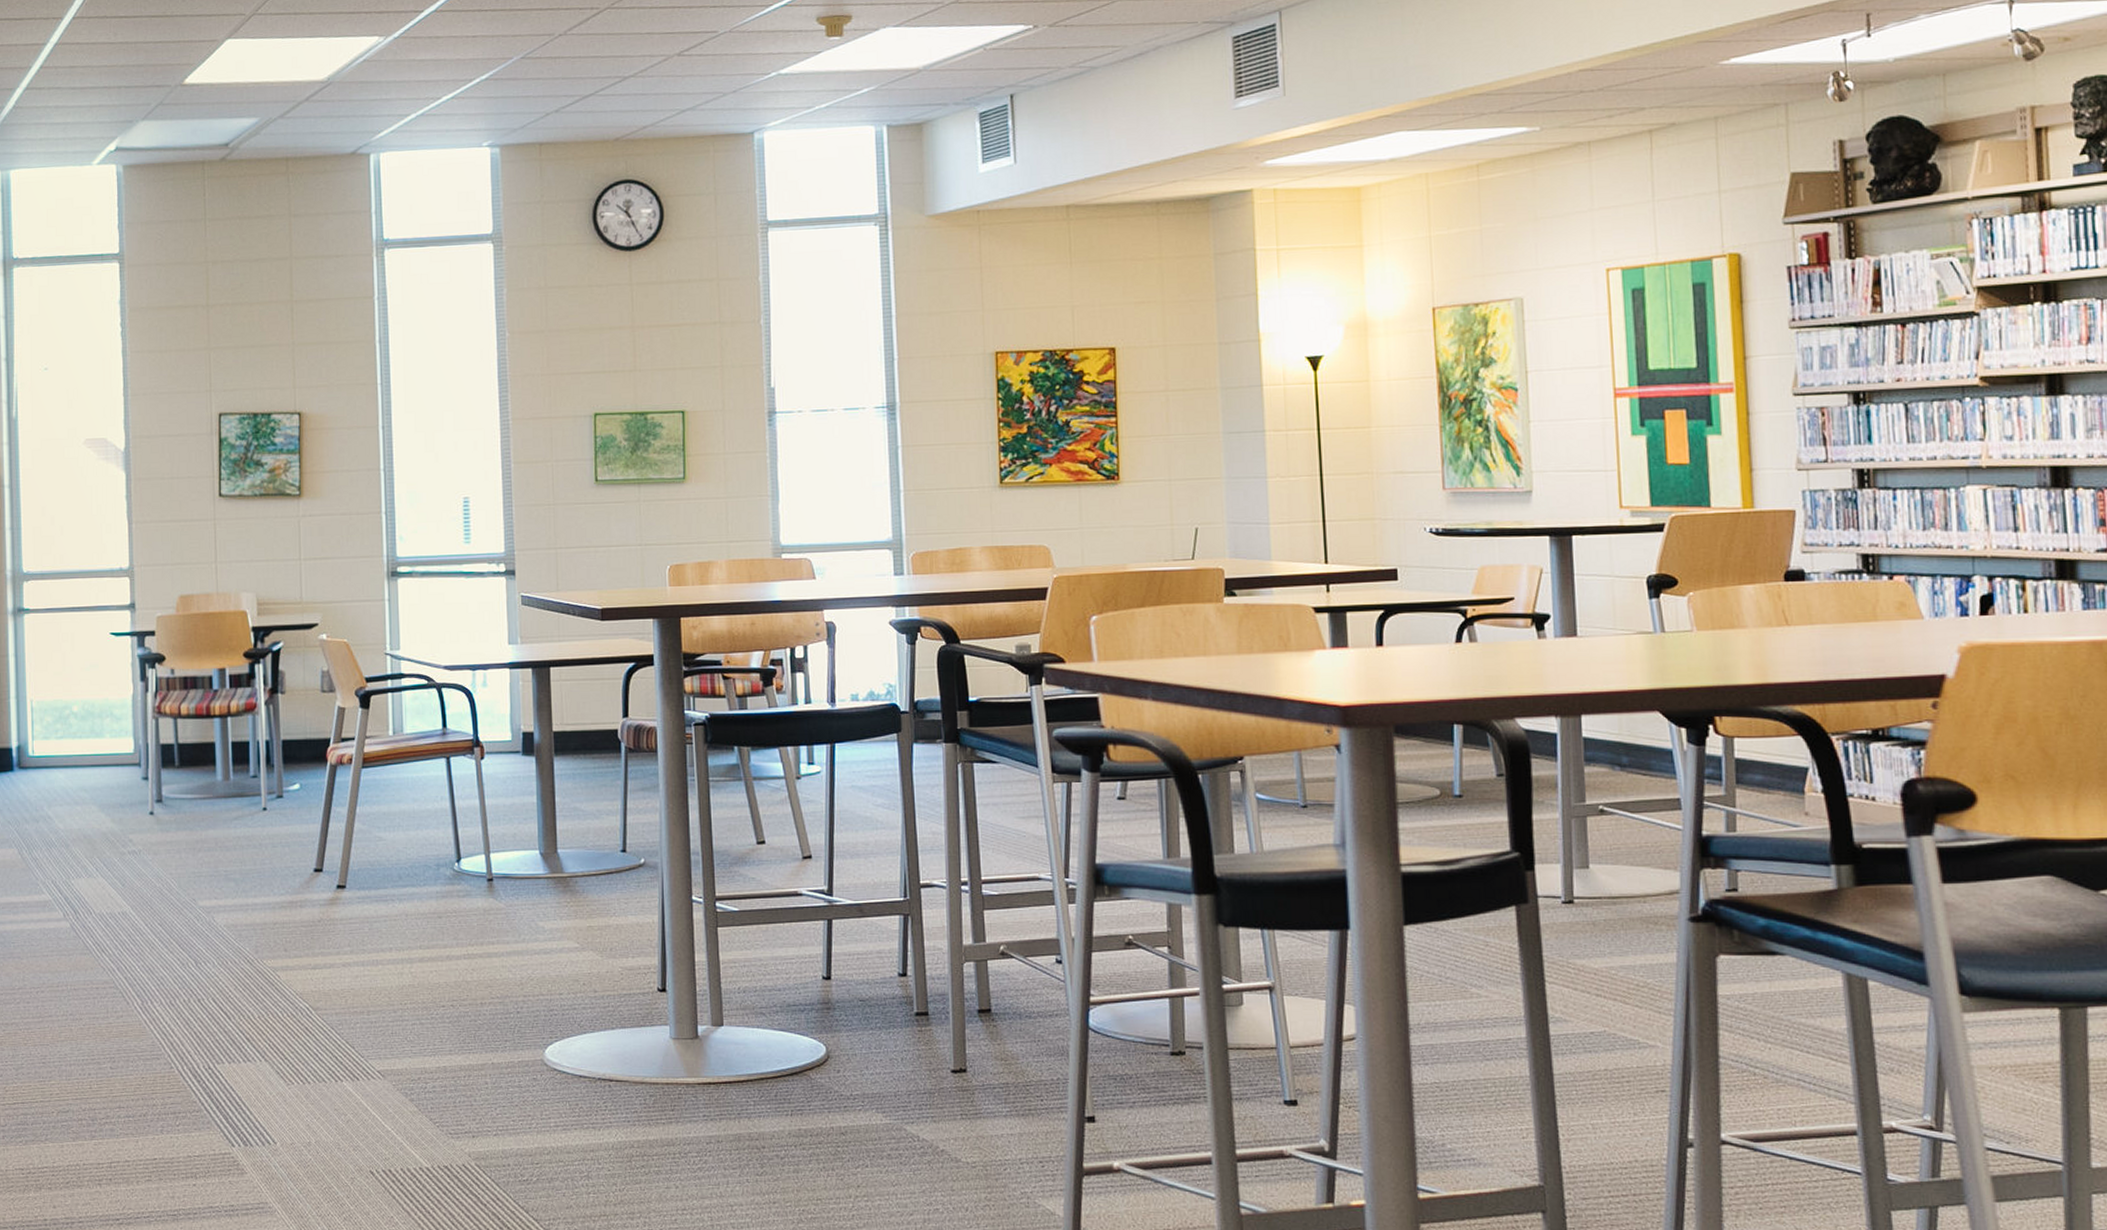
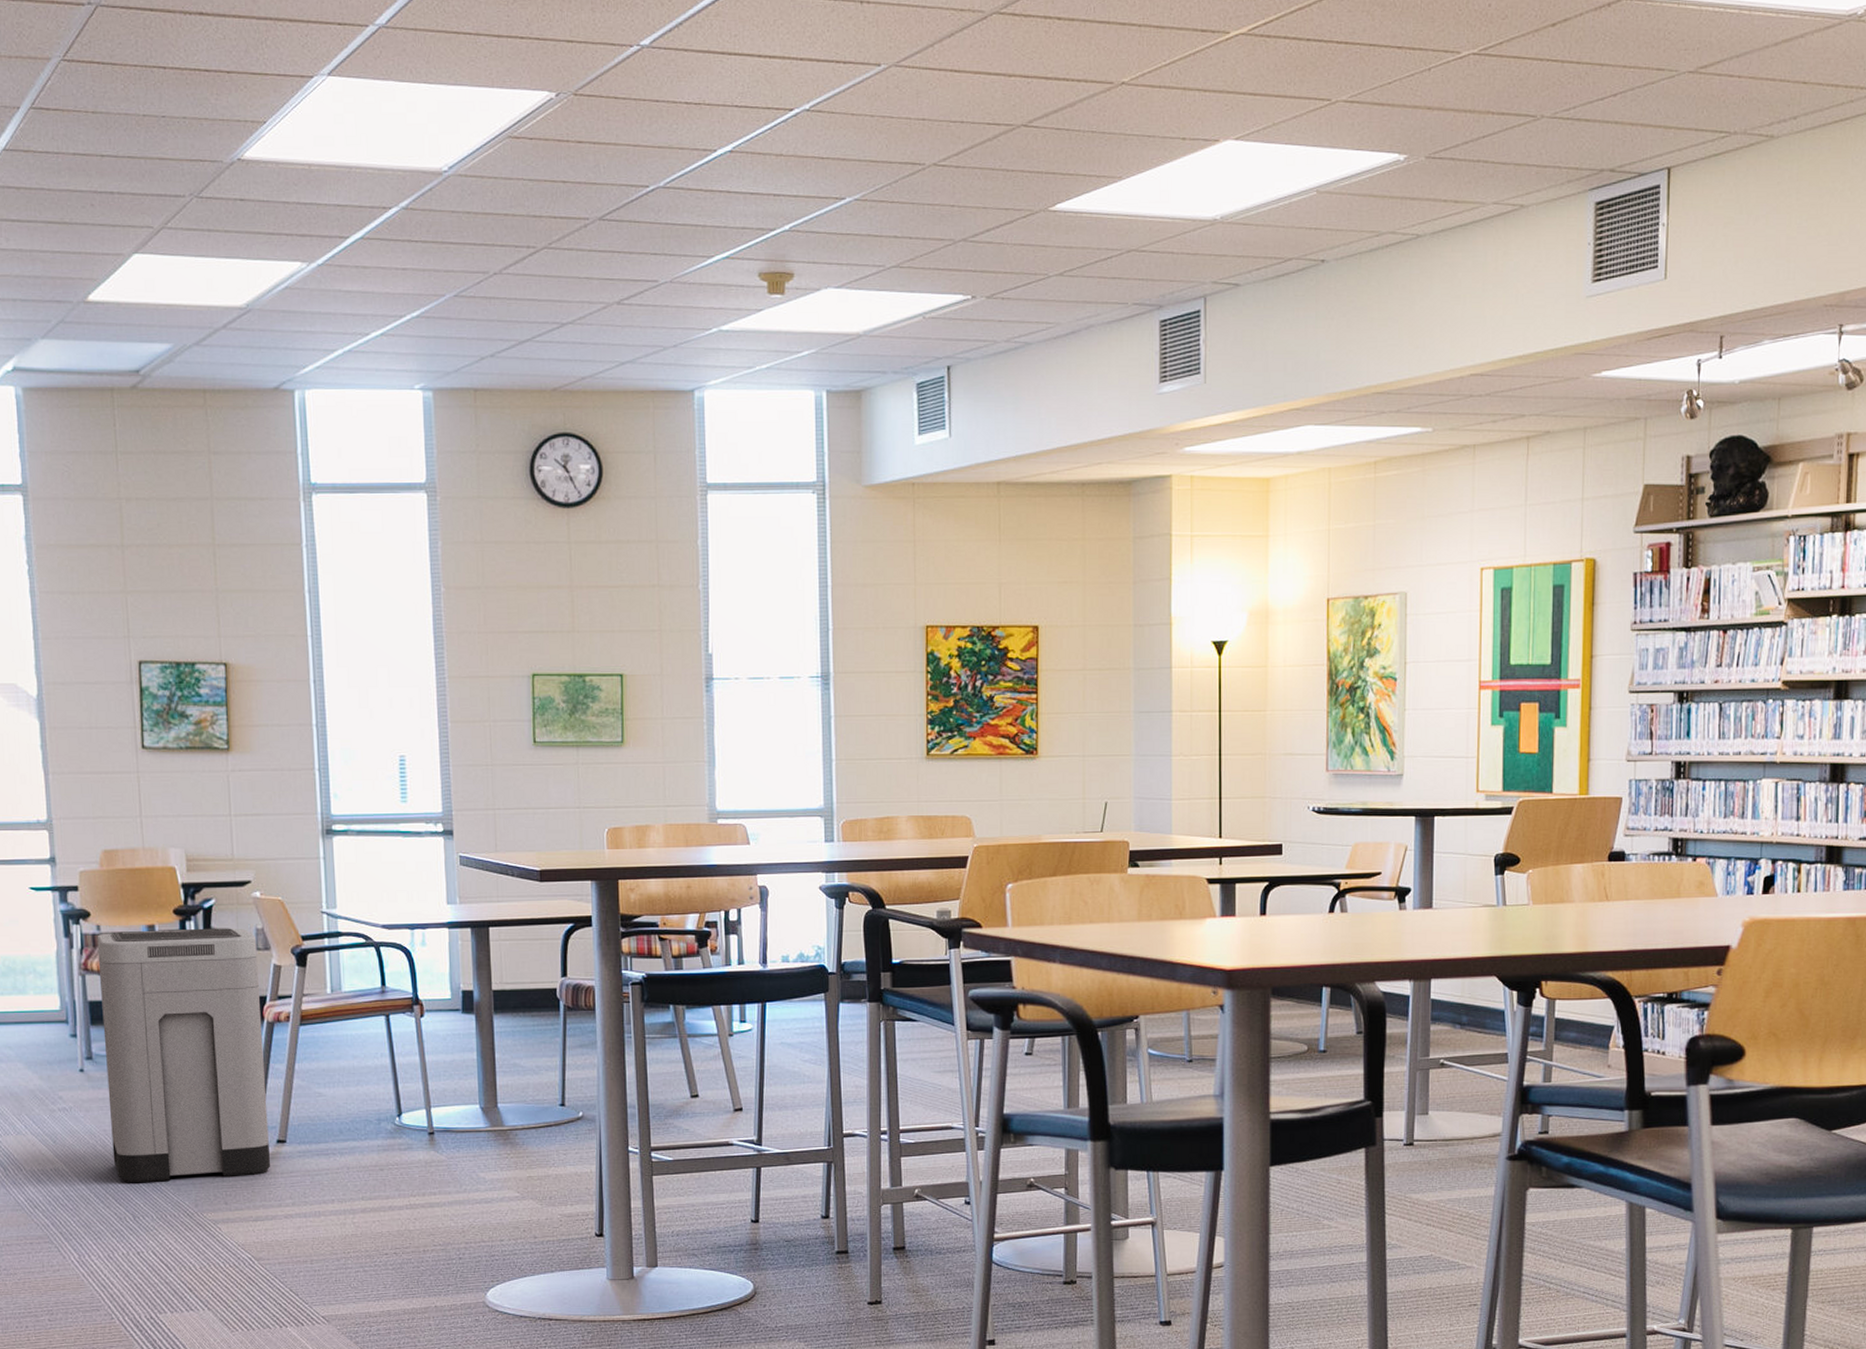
trash can: none [171,670,331,928] -> present [97,928,271,1183]

